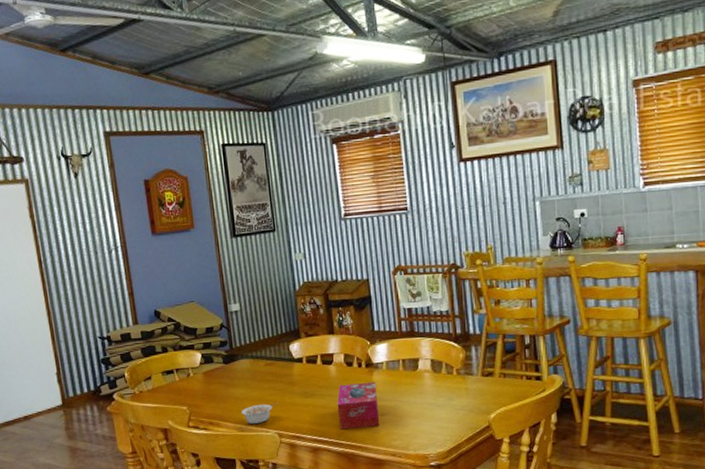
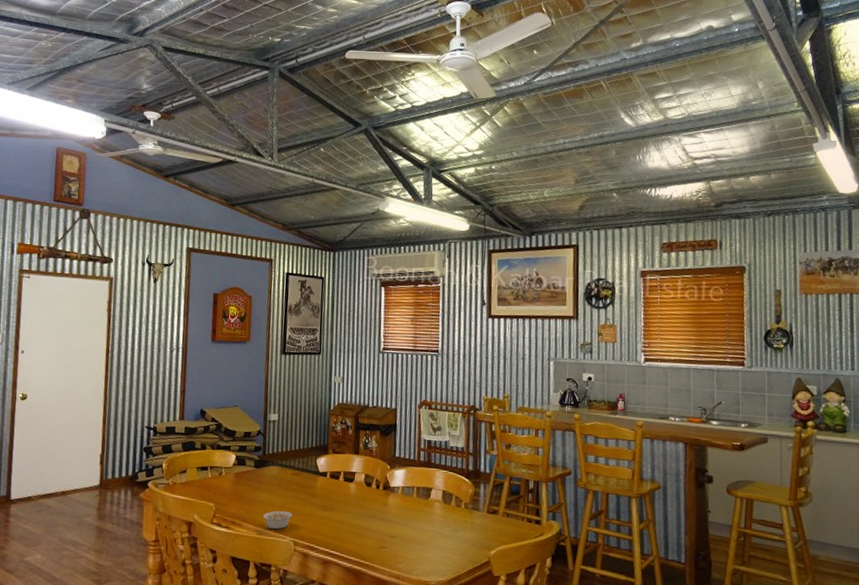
tissue box: present [337,381,380,429] -> none [351,503,390,548]

